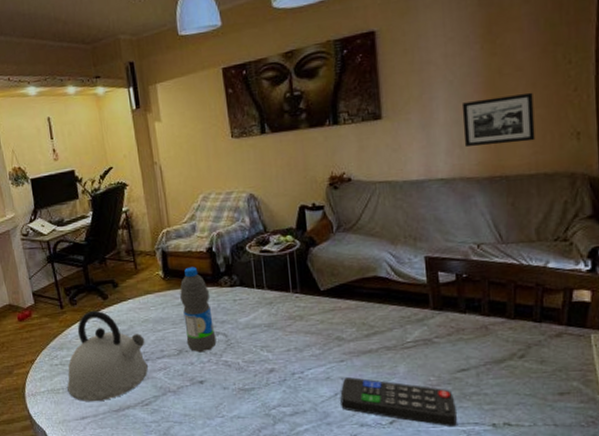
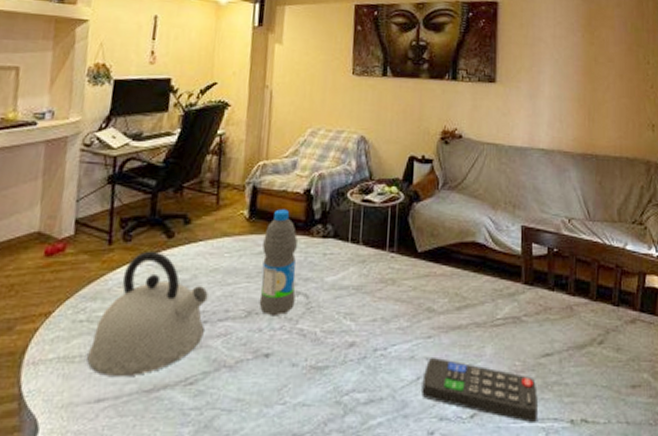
picture frame: present [461,92,535,147] -> none [564,81,621,126]

